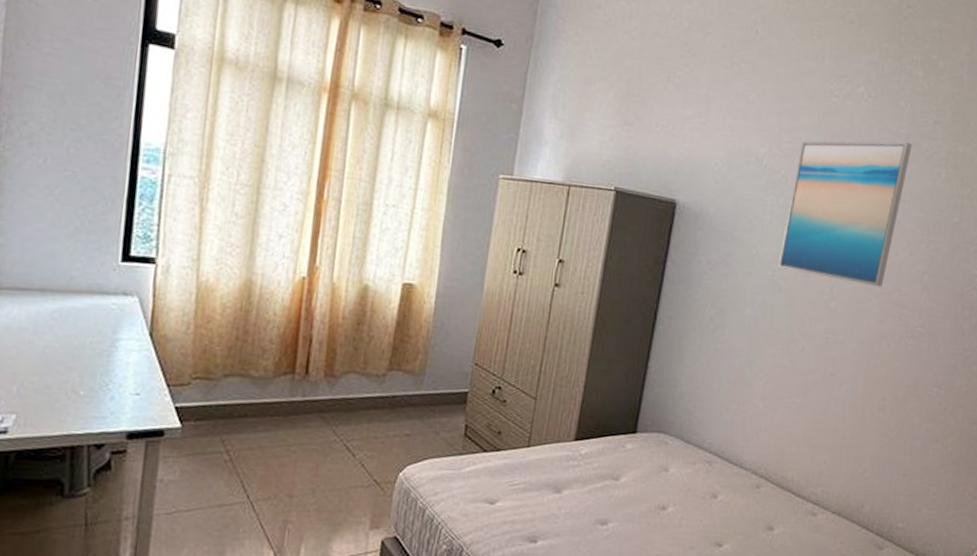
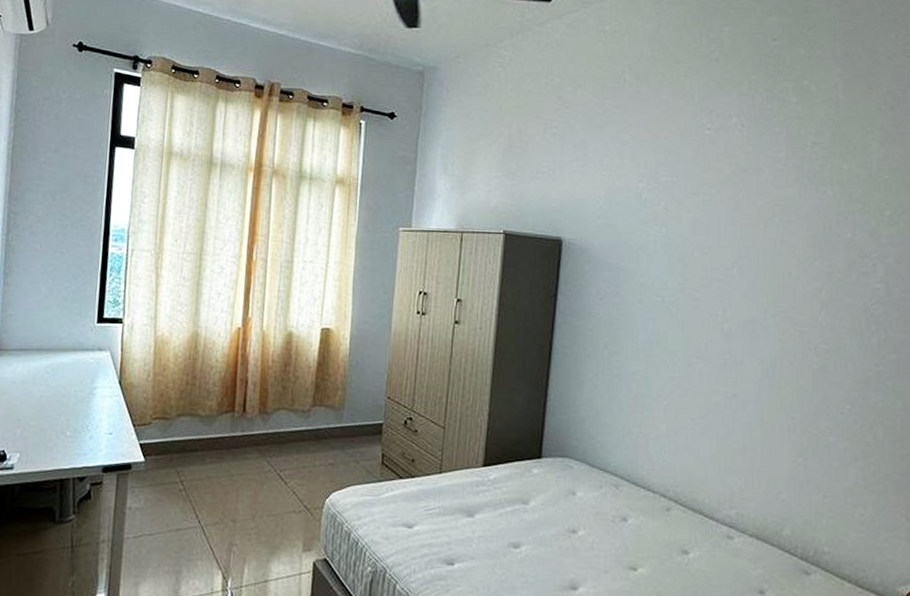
wall art: present [778,141,912,288] -> none [667,164,793,307]

